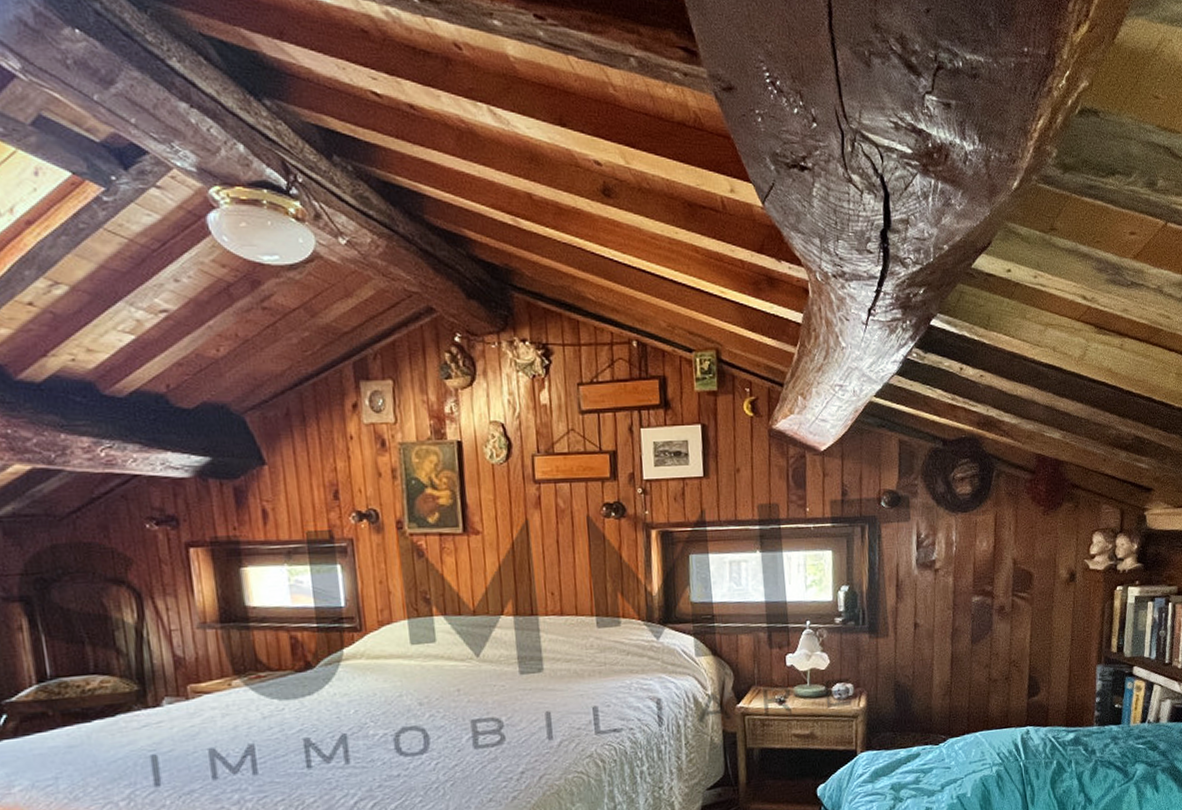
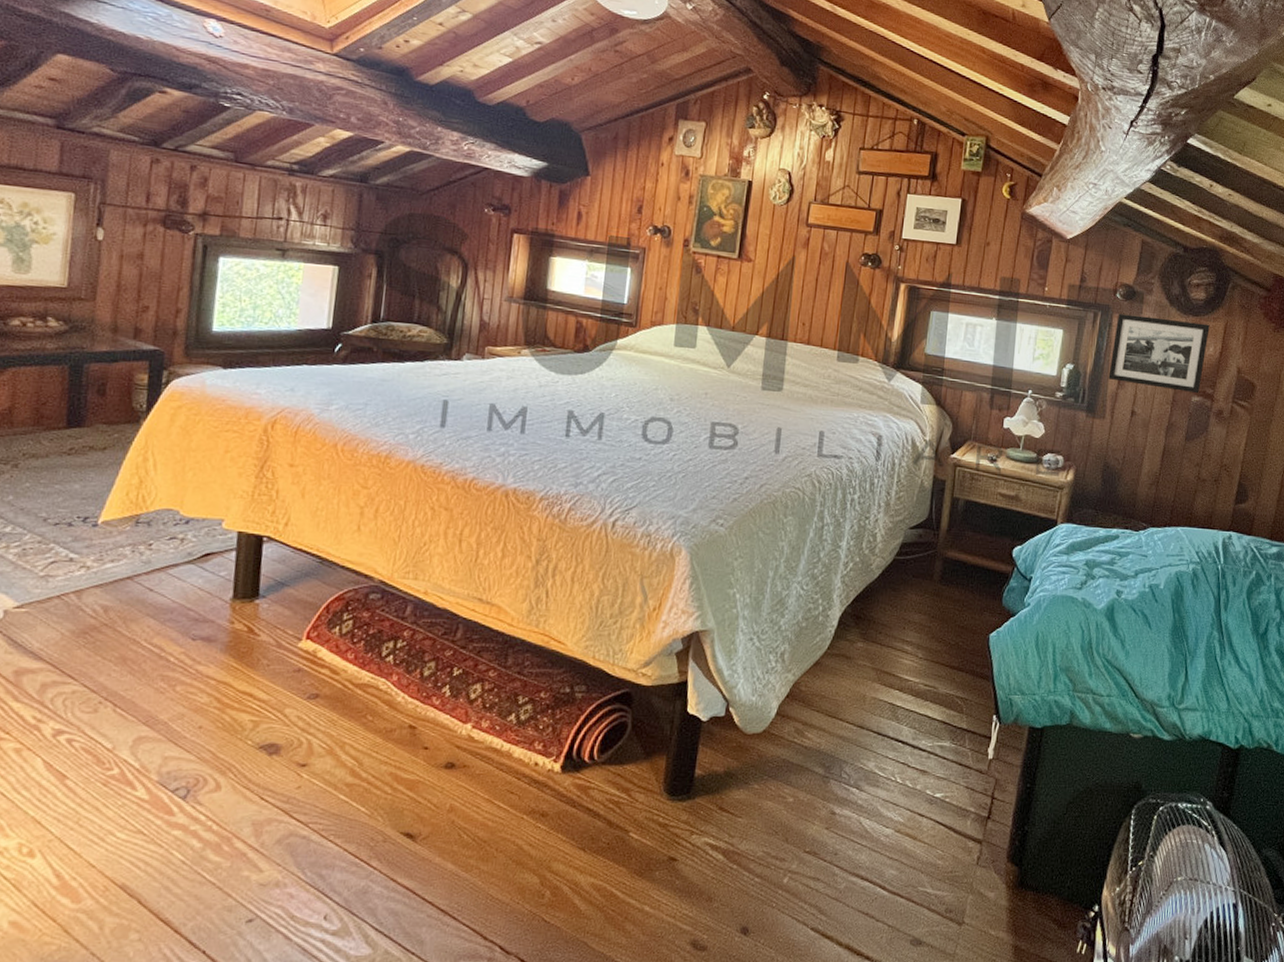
picture frame: none [885,518,980,595] -> present [1108,313,1210,394]

